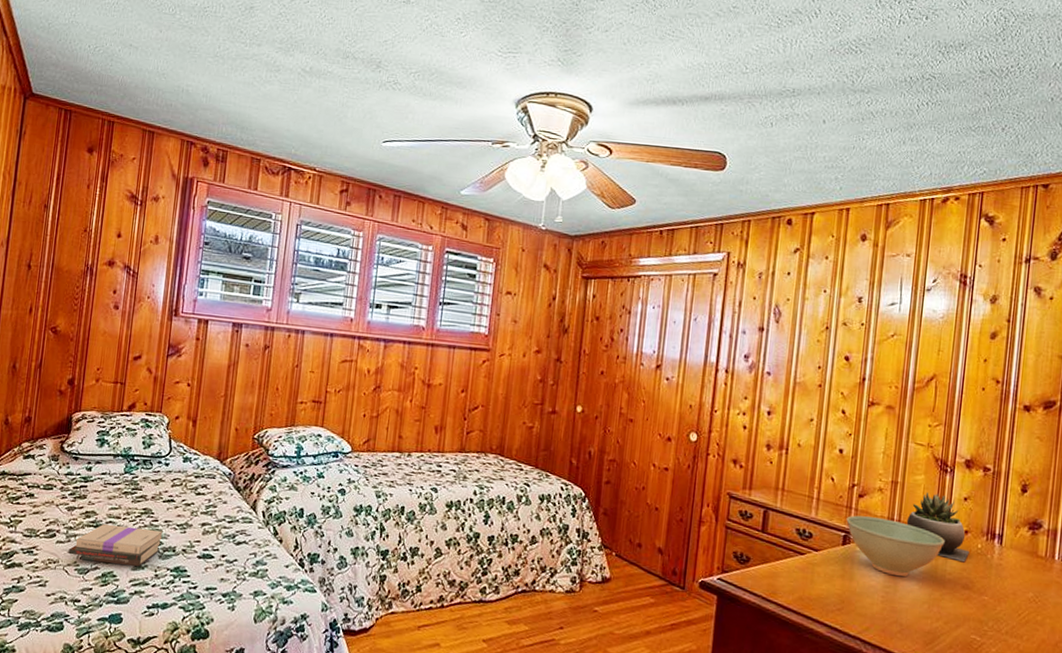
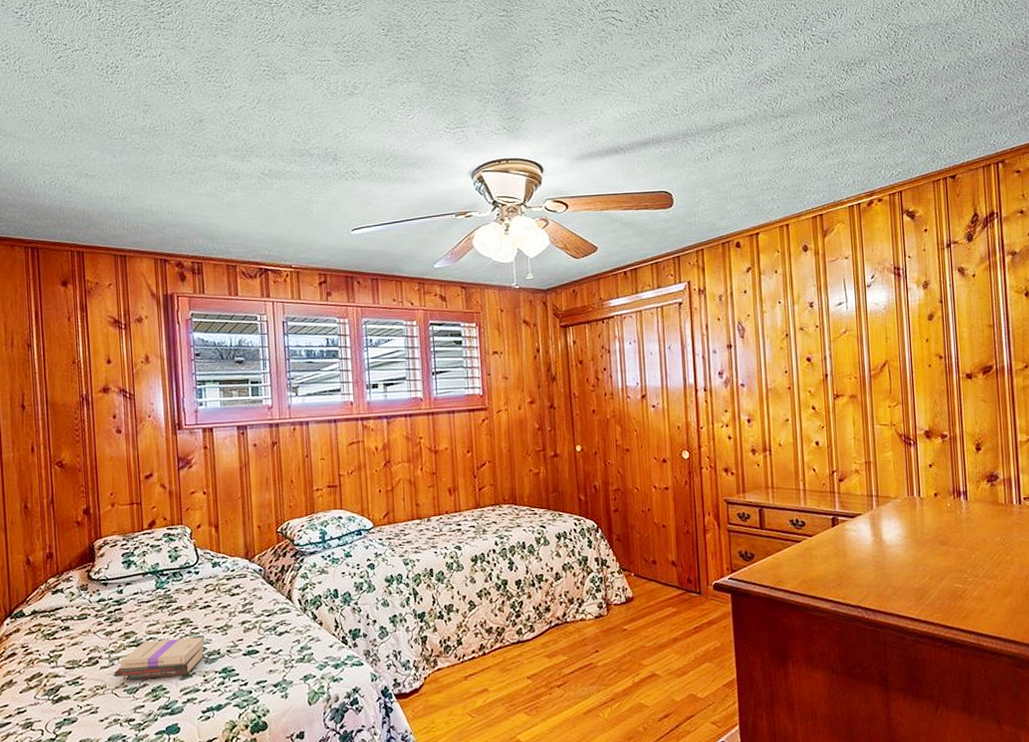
bowl: present [846,515,945,578] -> none [832,496,919,546]
succulent plant: present [906,492,970,563] -> none [883,465,941,522]

